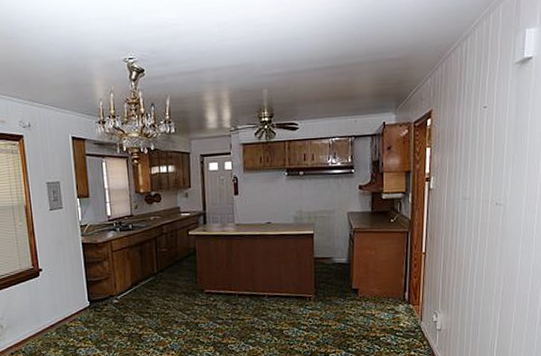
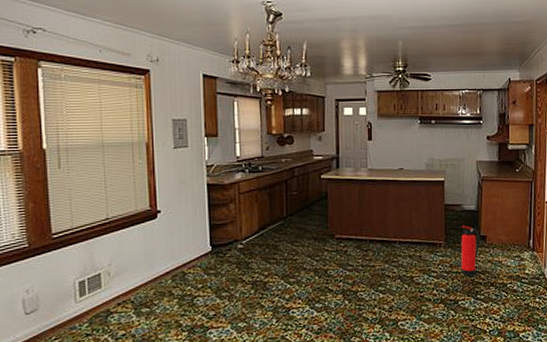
fire extinguisher: none [331,279,351,329] -> present [461,226,480,276]

